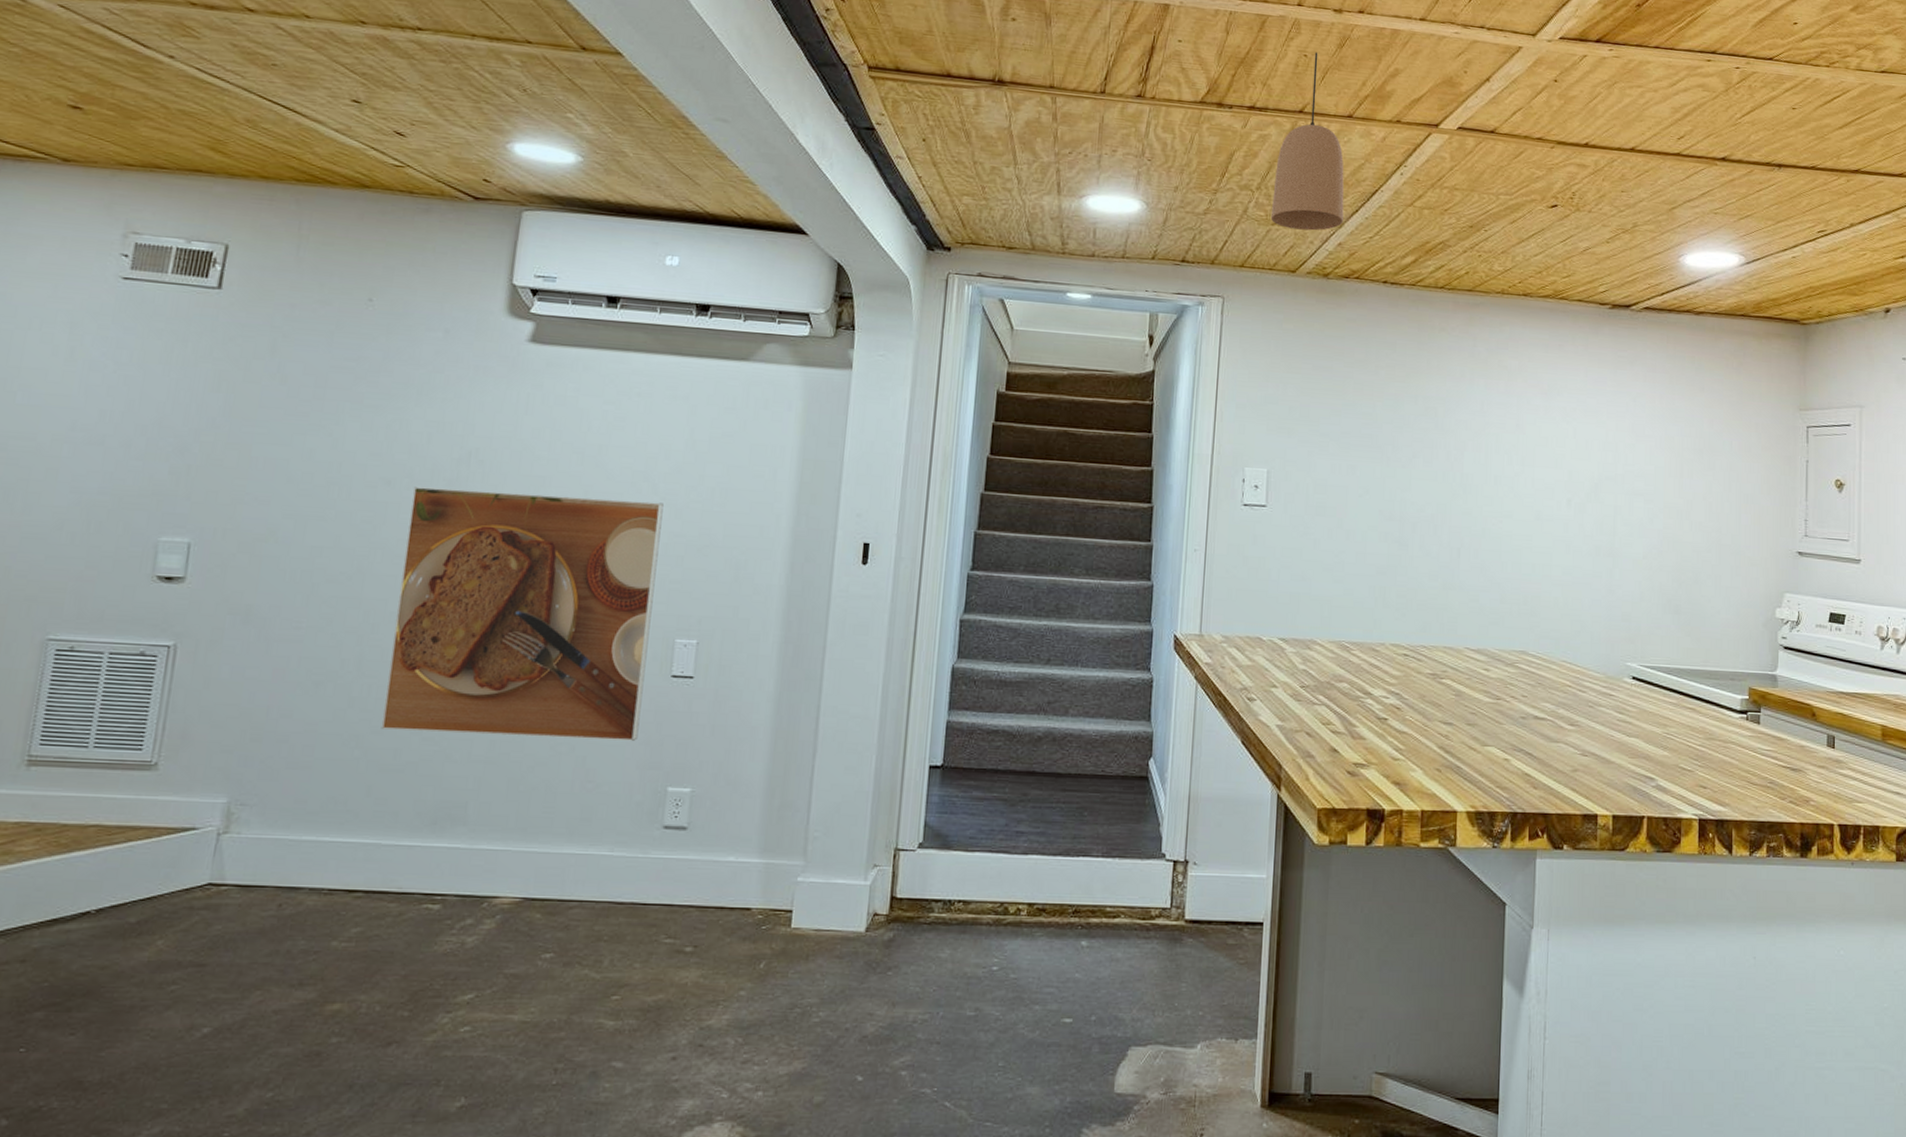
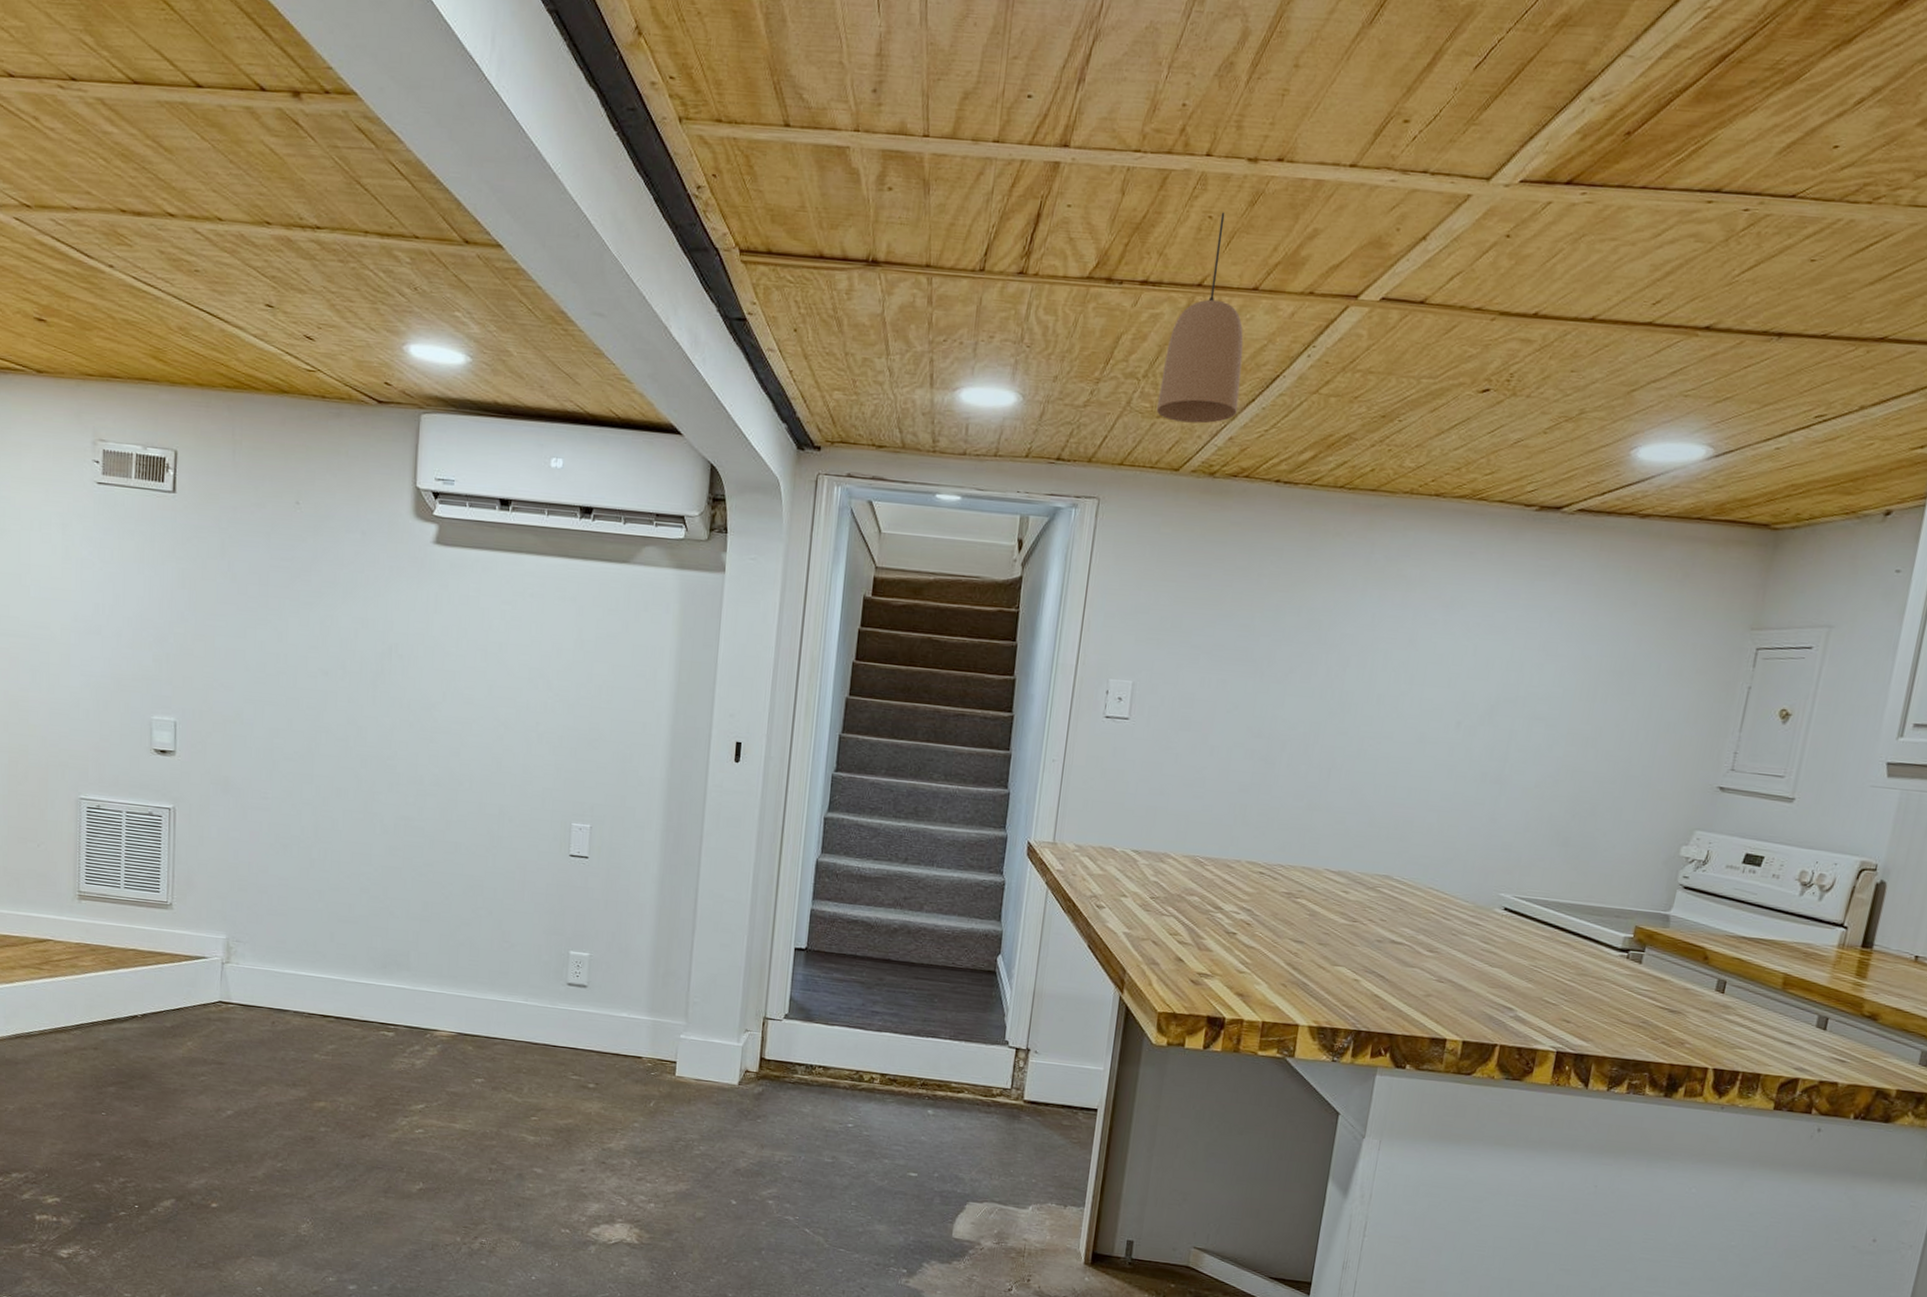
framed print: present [381,486,664,741] -> none [337,677,558,910]

